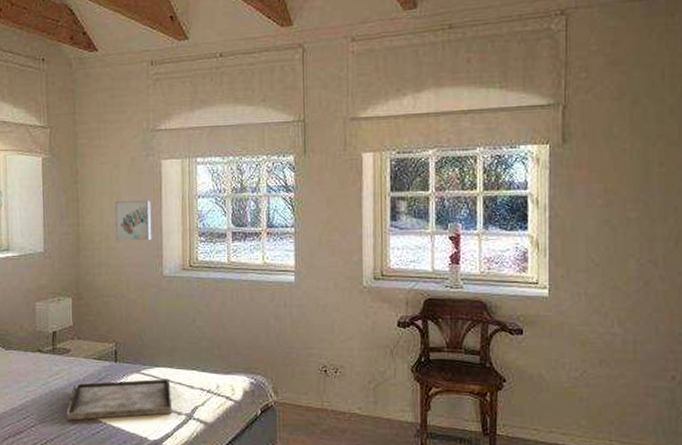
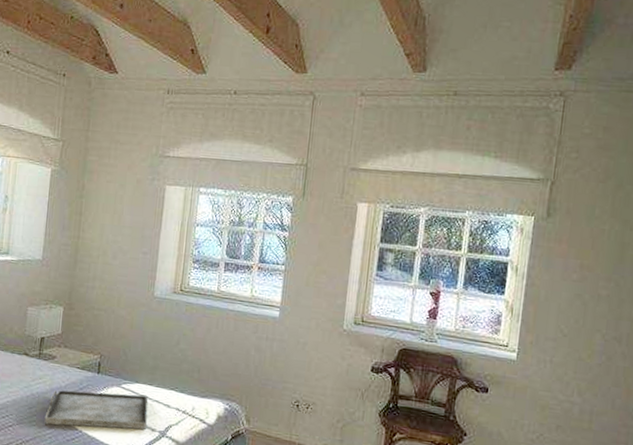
wall art: present [115,200,152,241] -> none [113,219,151,261]

